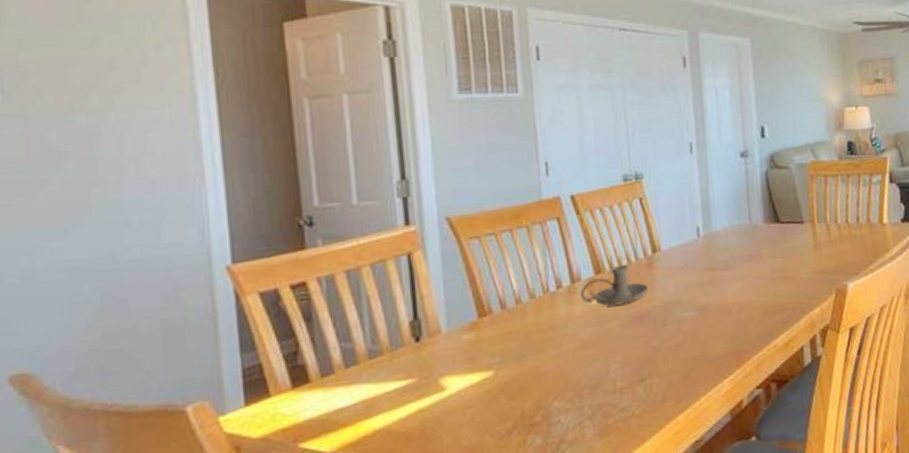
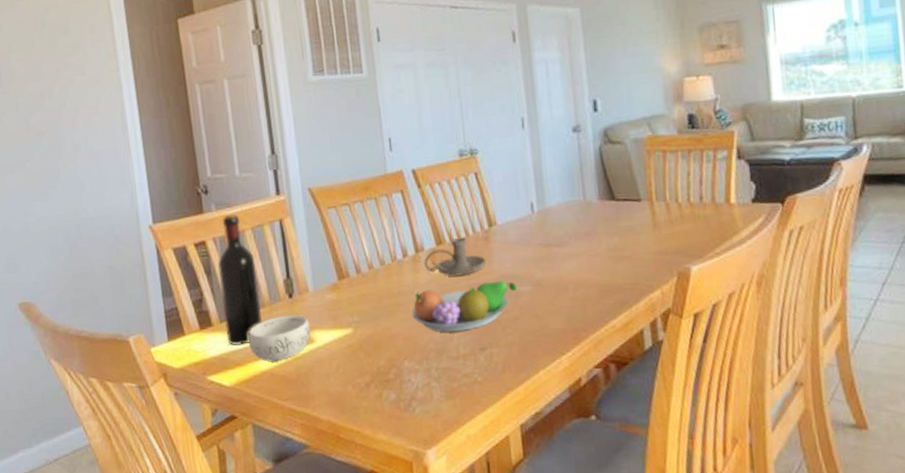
wine bottle: none [322,249,378,404] -> present [218,214,262,346]
decorative bowl: none [358,360,441,418] -> present [248,314,311,362]
fruit bowl: none [564,307,681,367] -> present [411,280,518,332]

